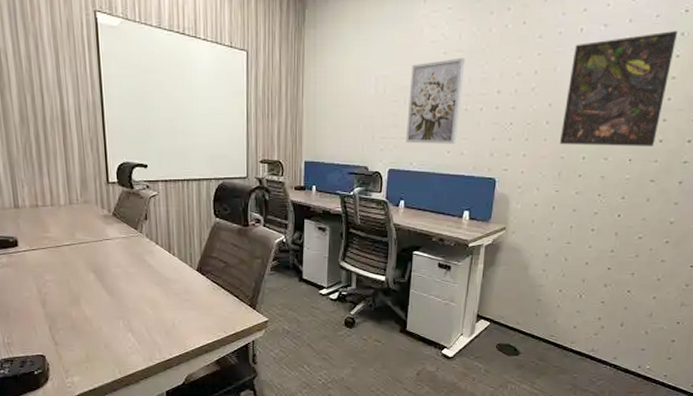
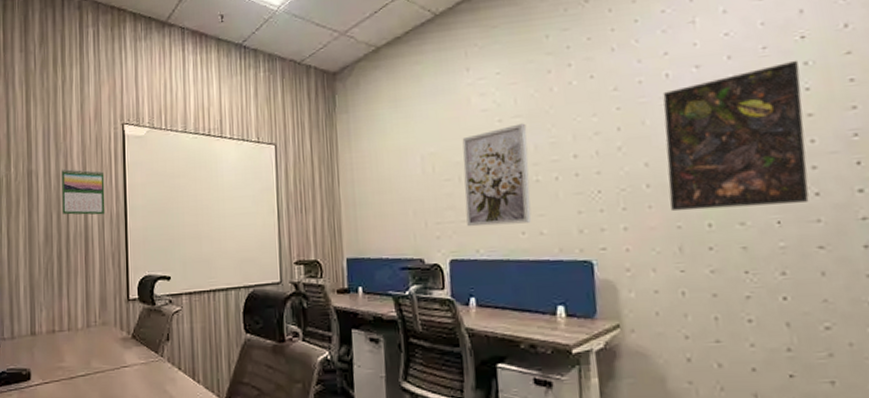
calendar: none [32,51,81,102] -> present [62,168,105,215]

